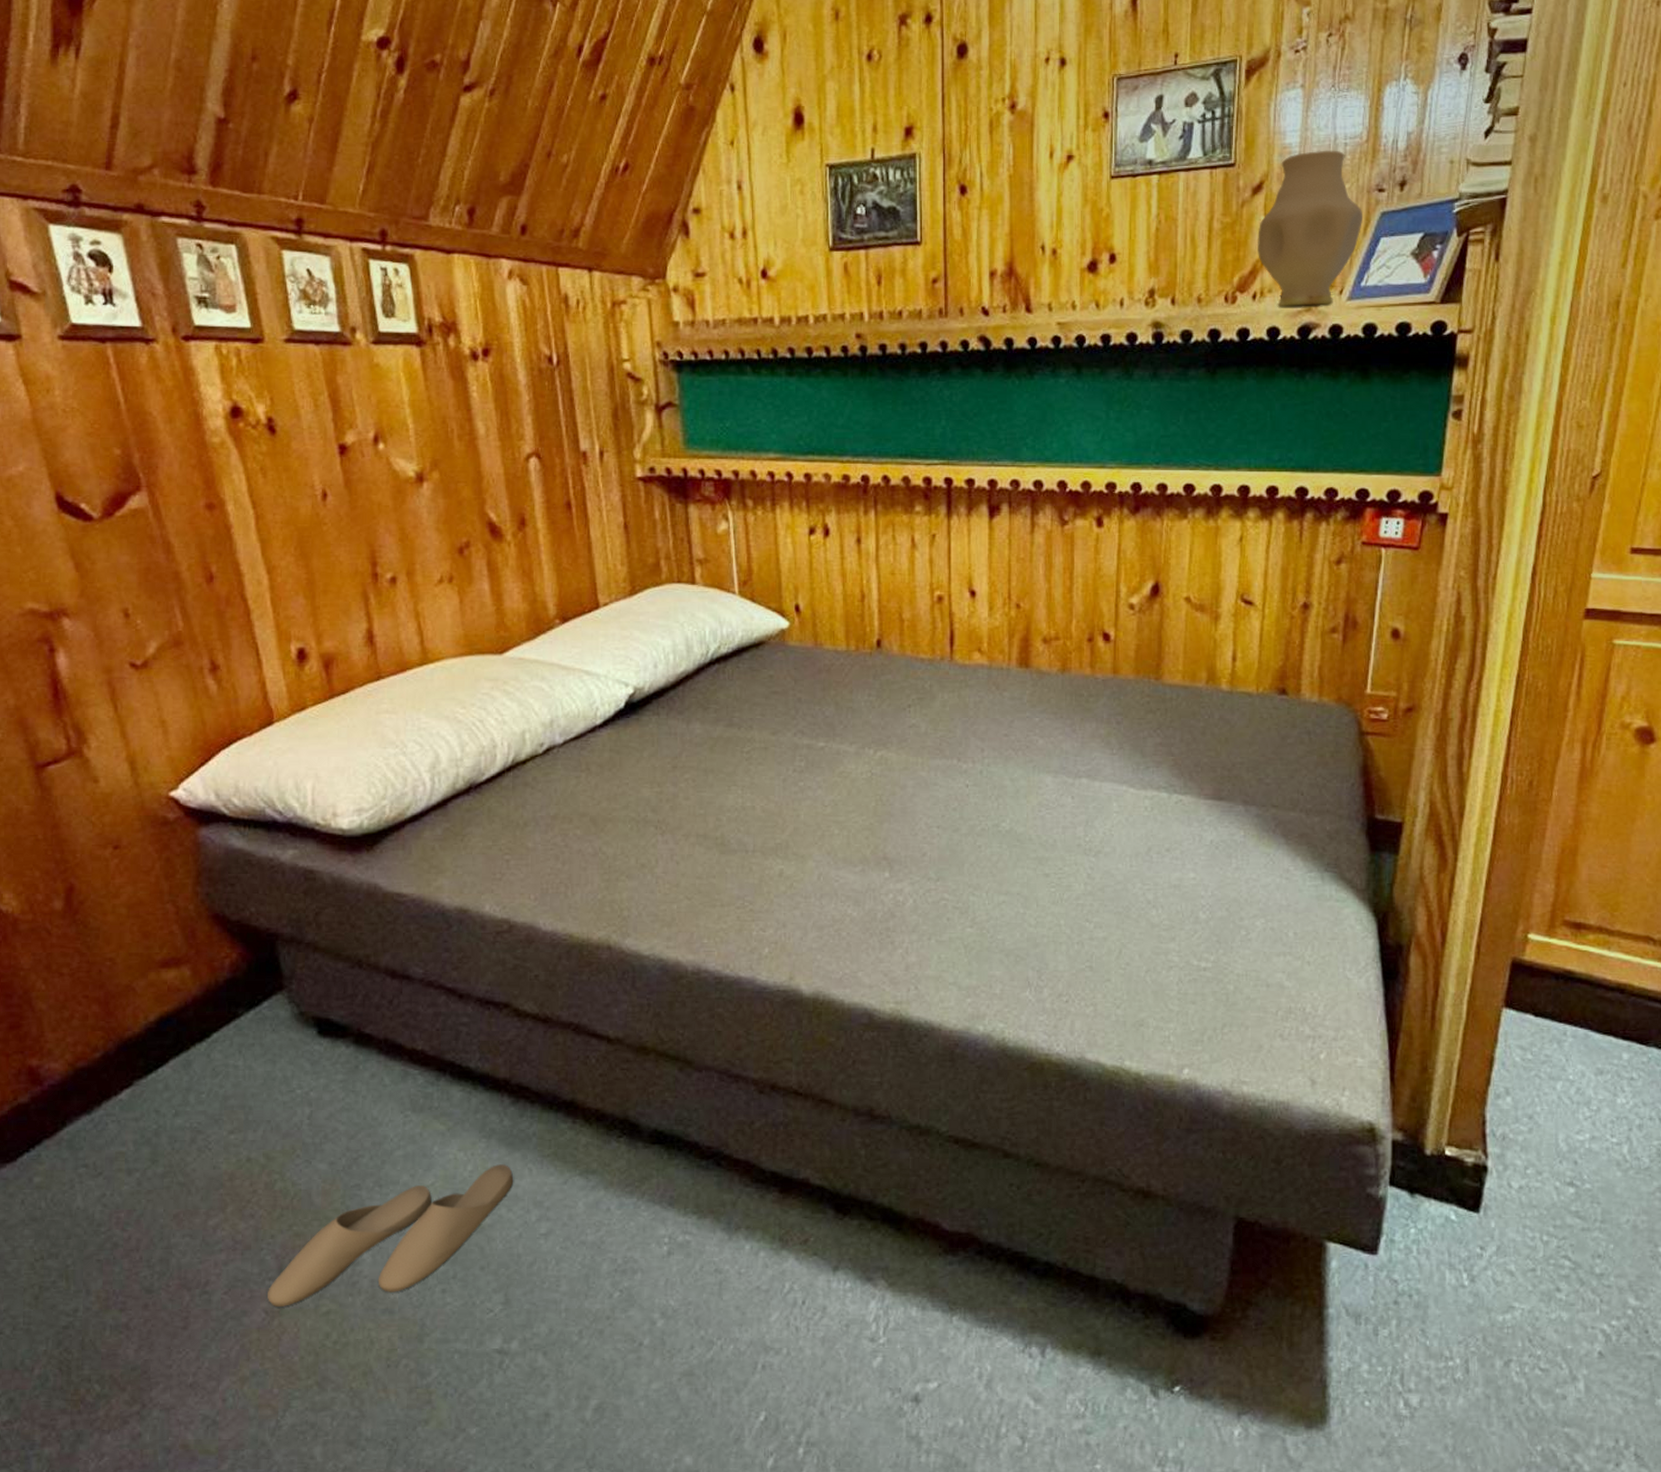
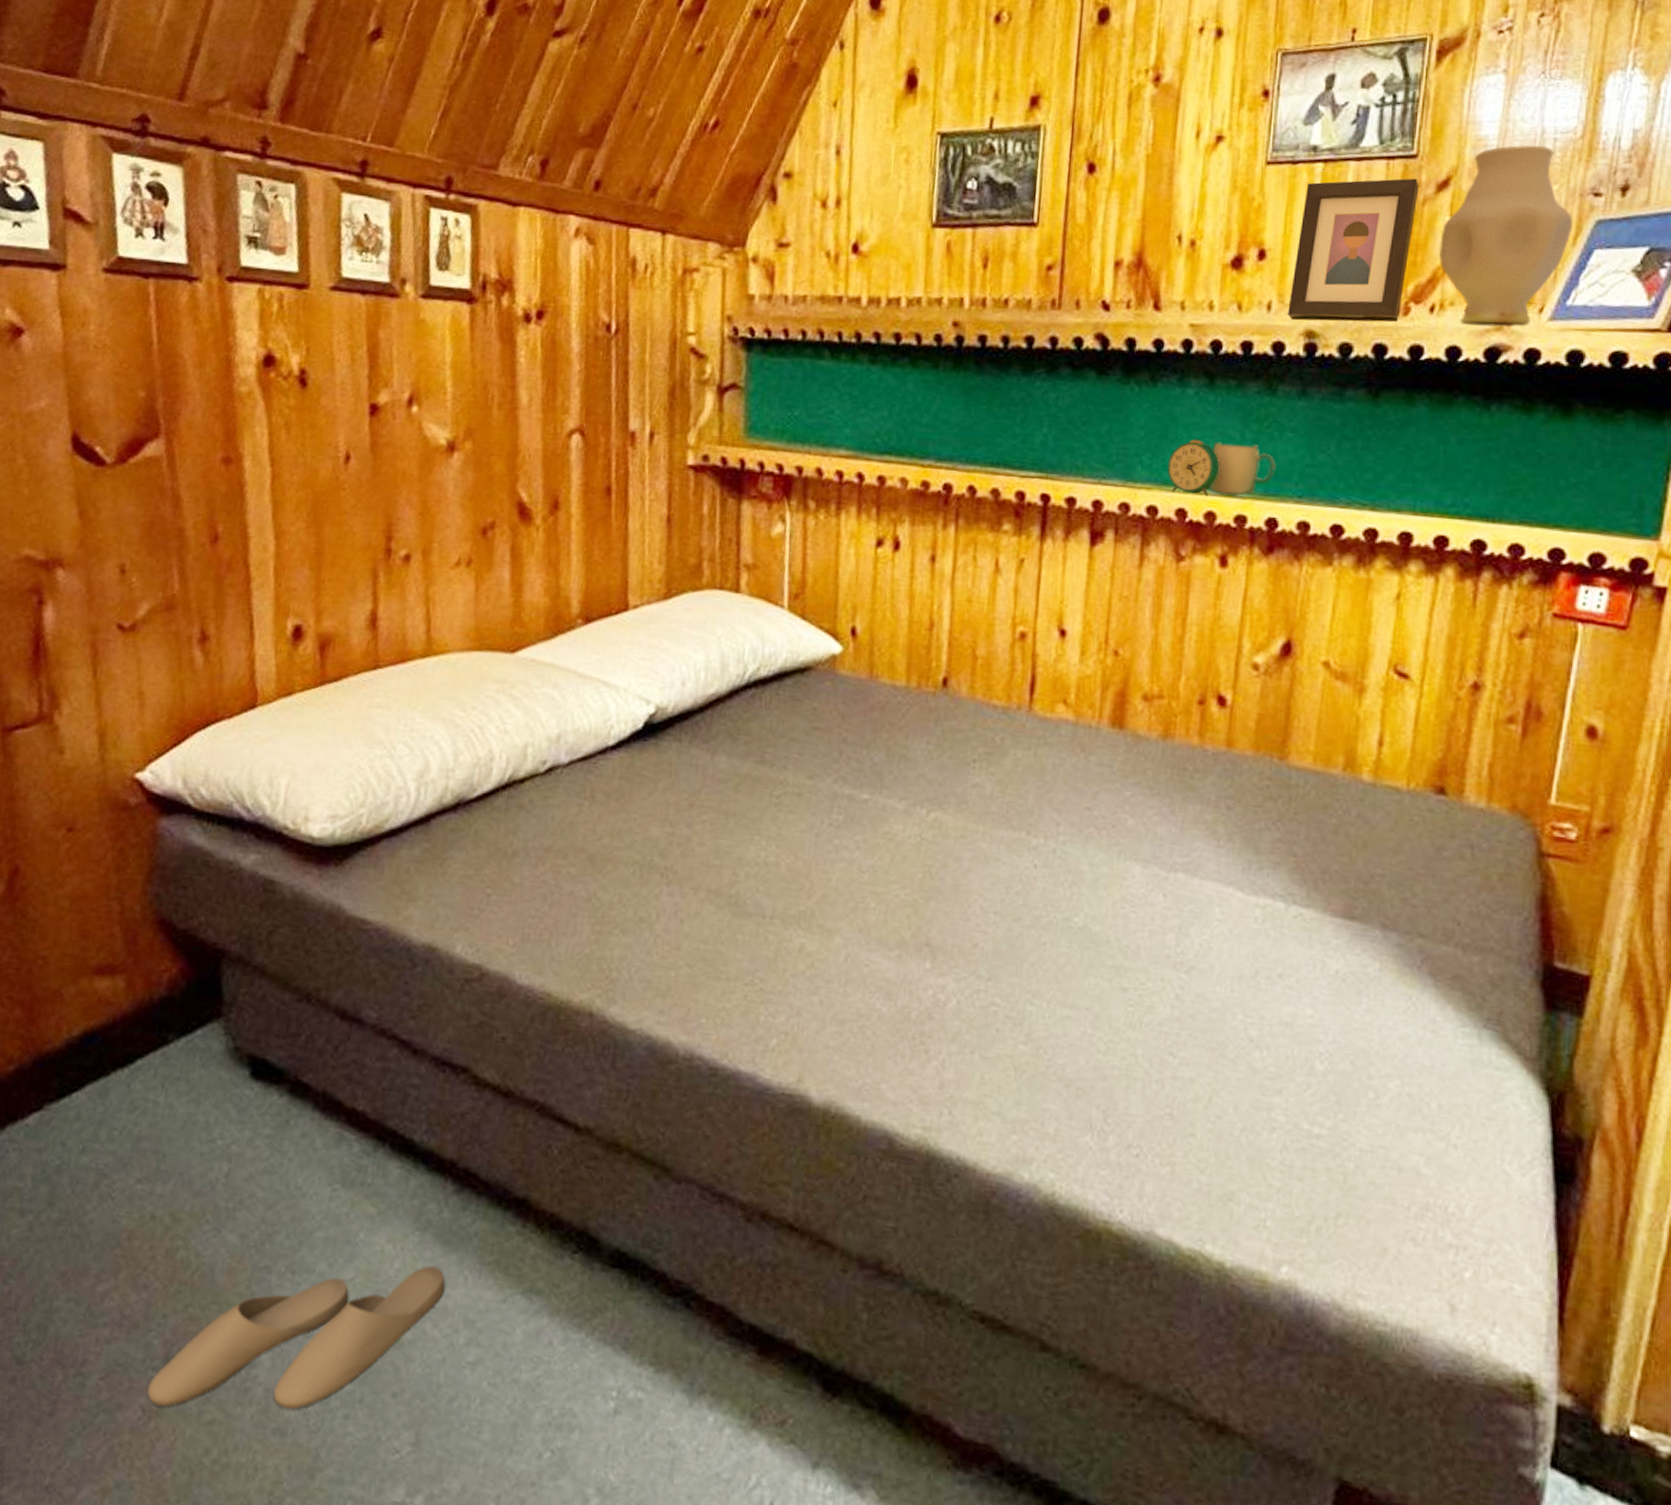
alarm clock: none [1048,421,1091,469] -> present [1167,439,1220,496]
mug: none [1084,422,1137,466] -> present [1209,442,1276,495]
picture frame: none [1137,184,1238,314] -> present [1287,178,1420,323]

